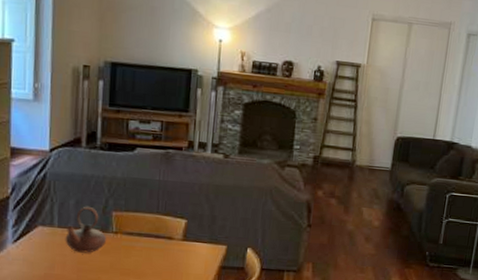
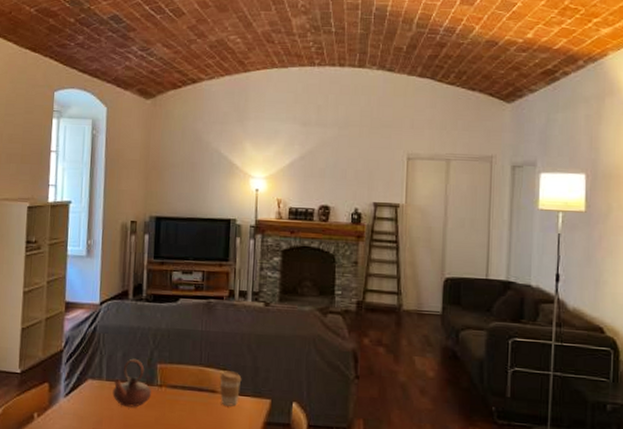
coffee cup: none [176,219,199,252] -> present [219,371,242,406]

